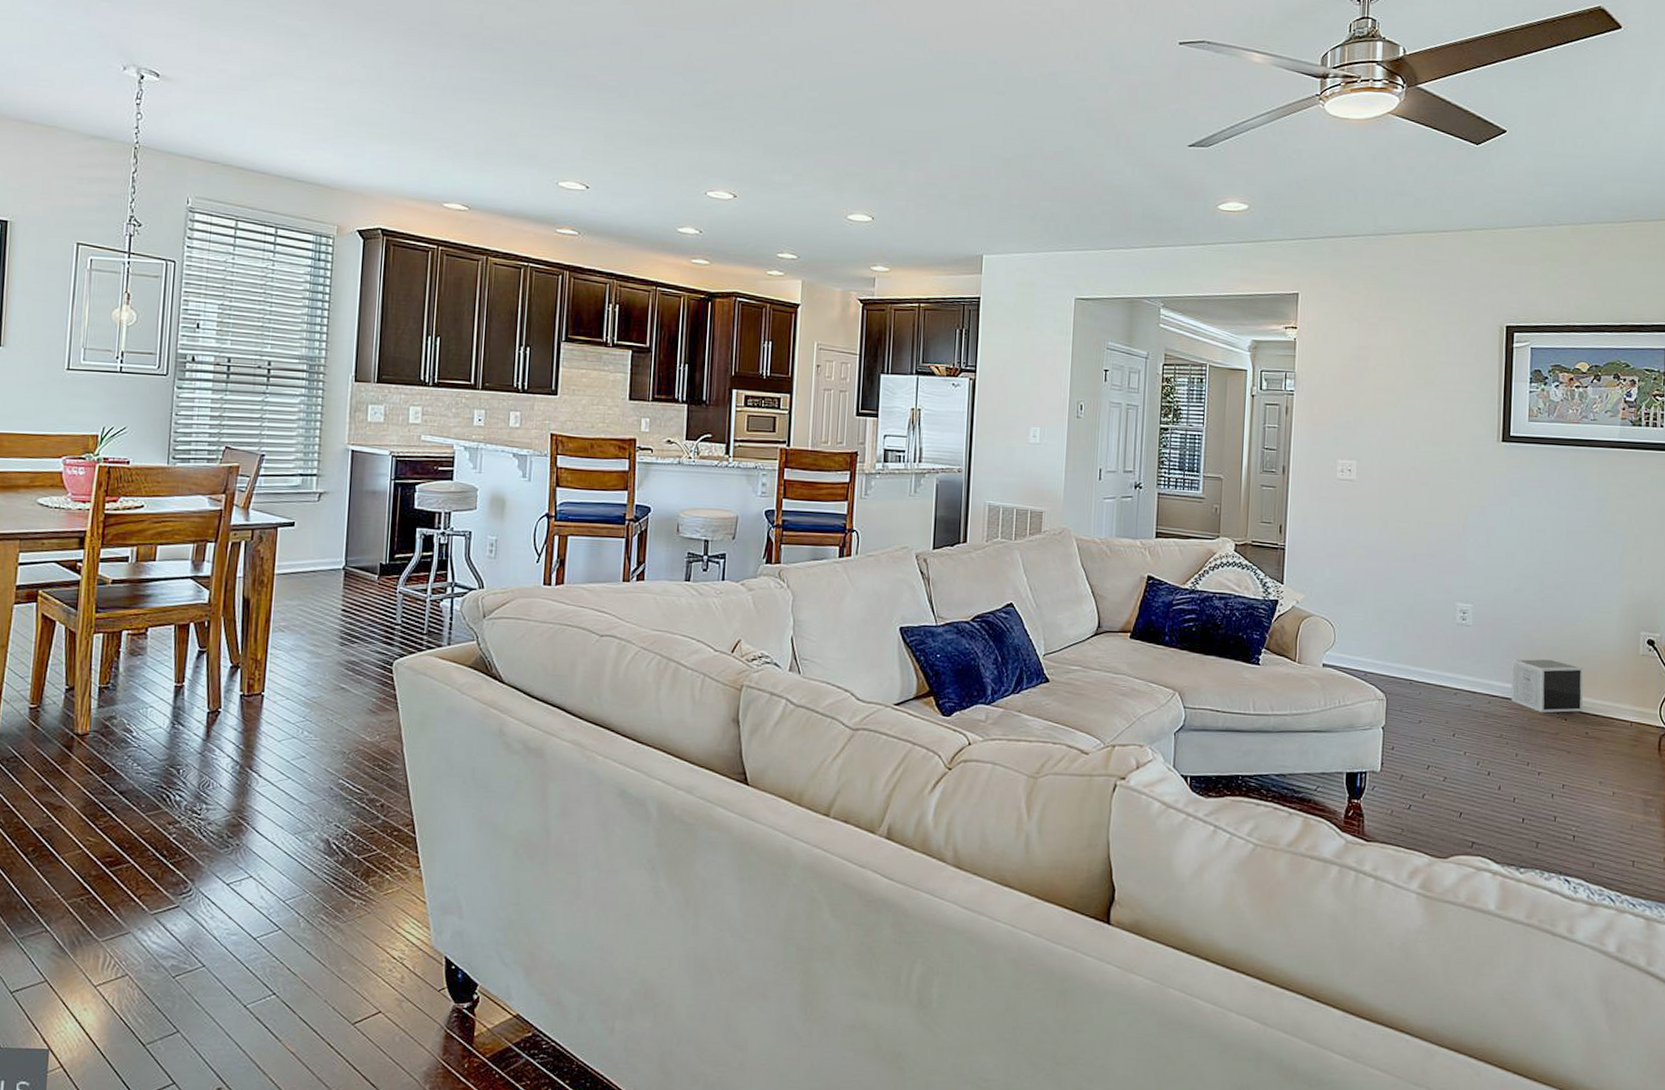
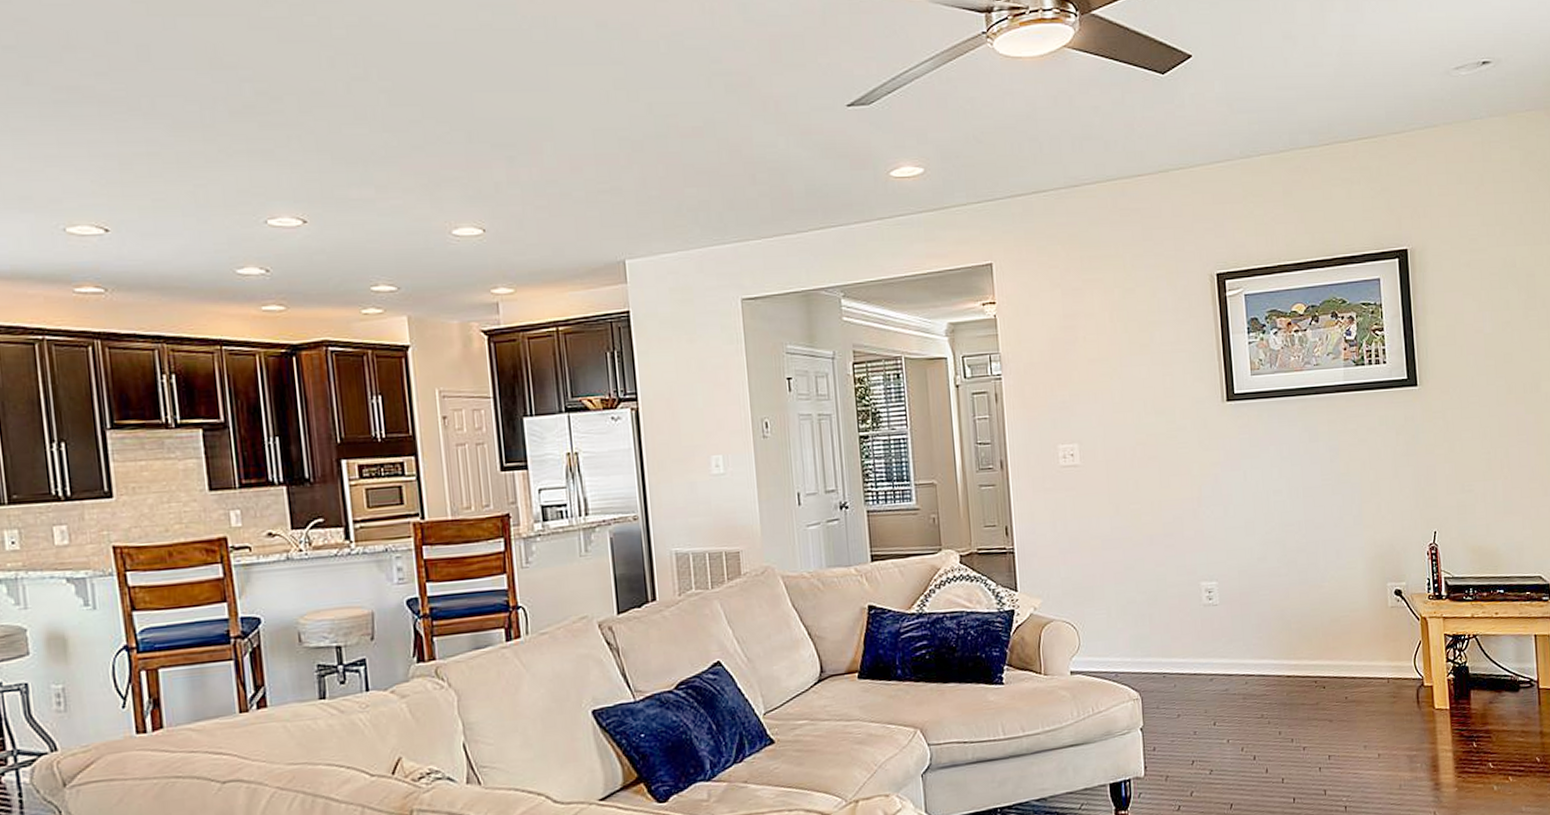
speaker: present [1511,658,1584,713] -> none [1263,626,1340,685]

